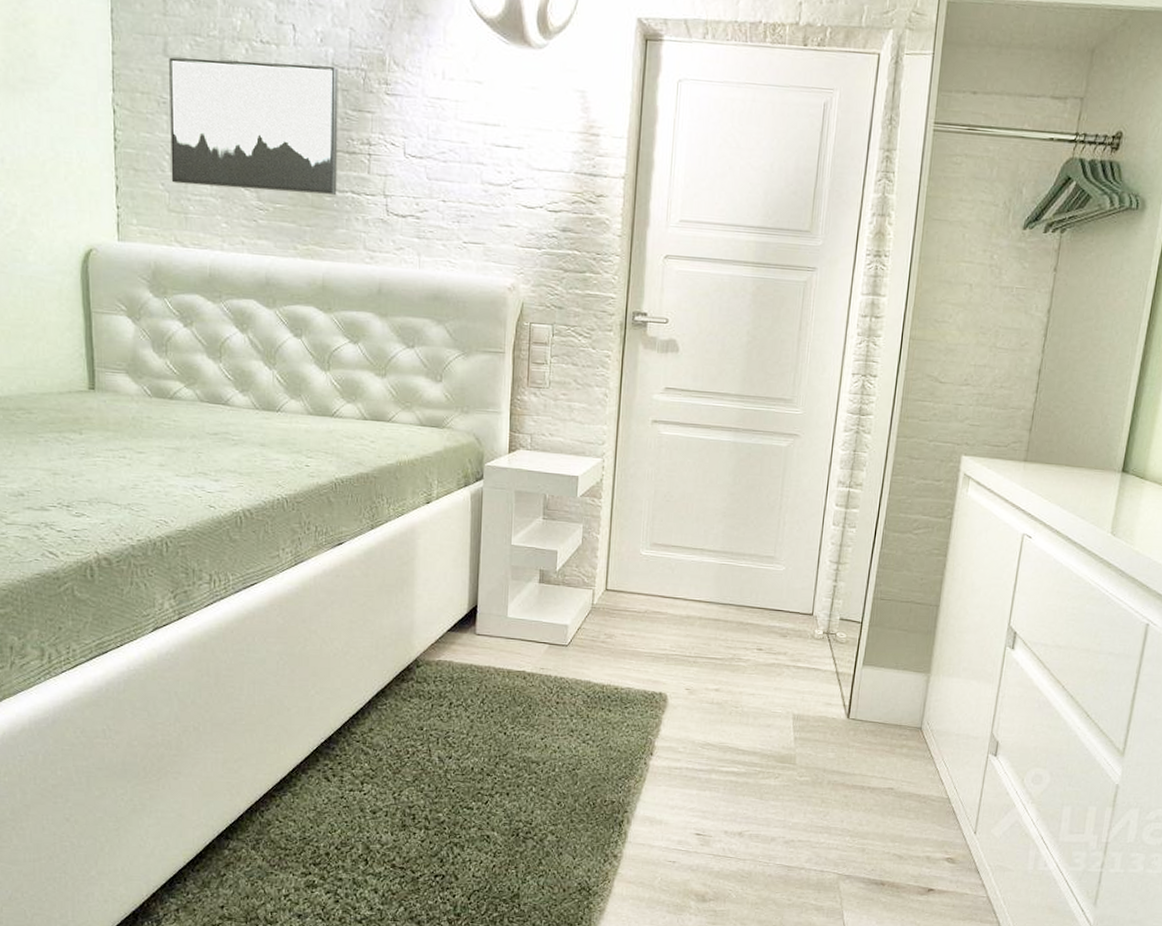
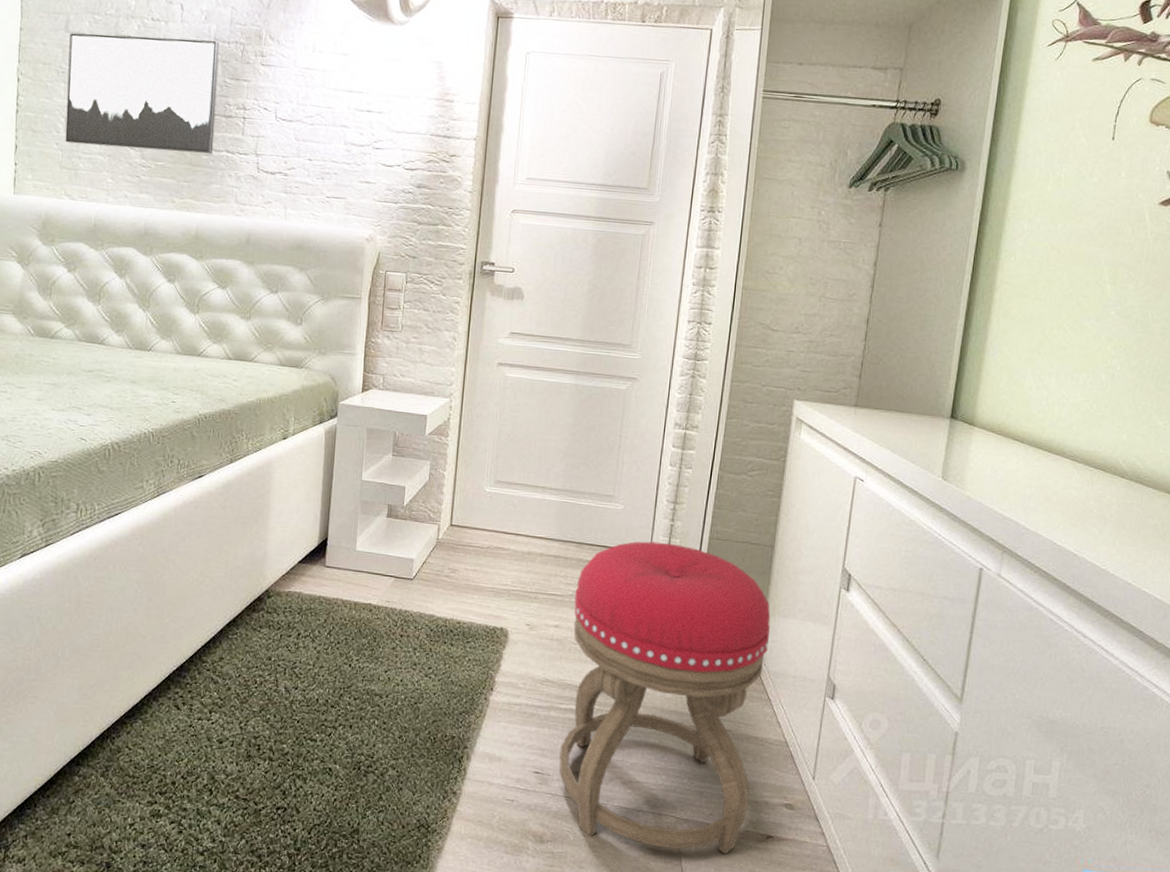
stool: none [720,603,935,908] -> present [559,541,771,855]

